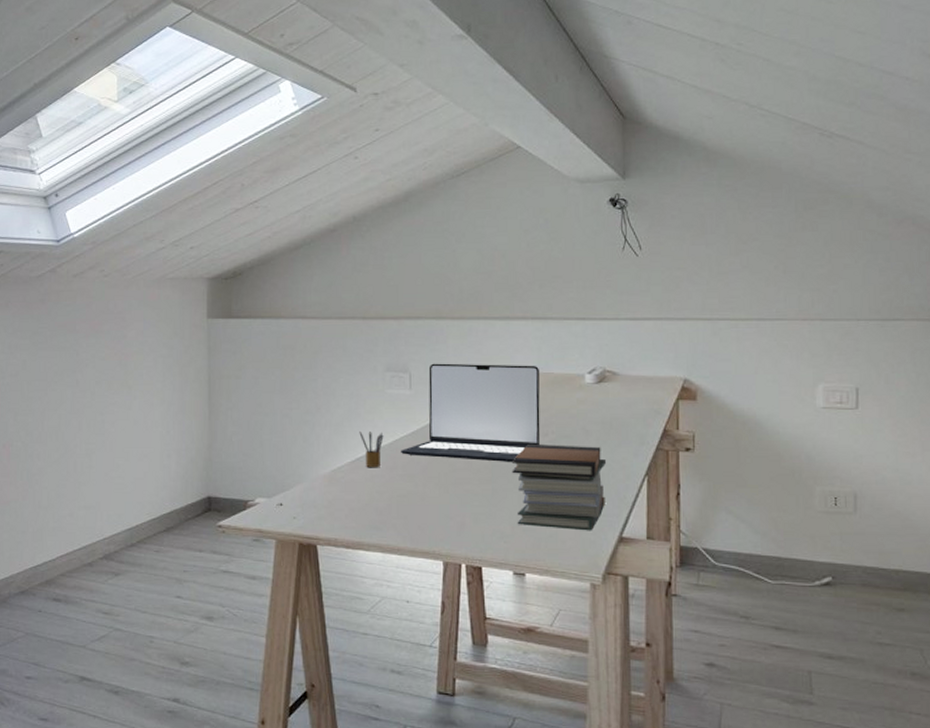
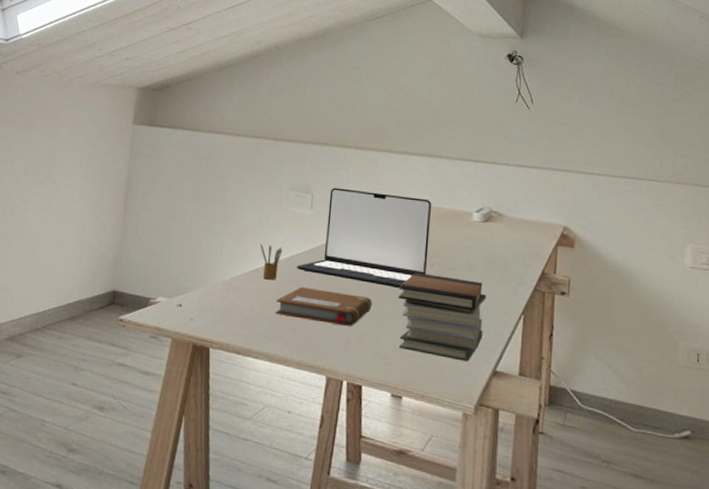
notebook: none [382,472,485,508] -> present [275,287,372,327]

